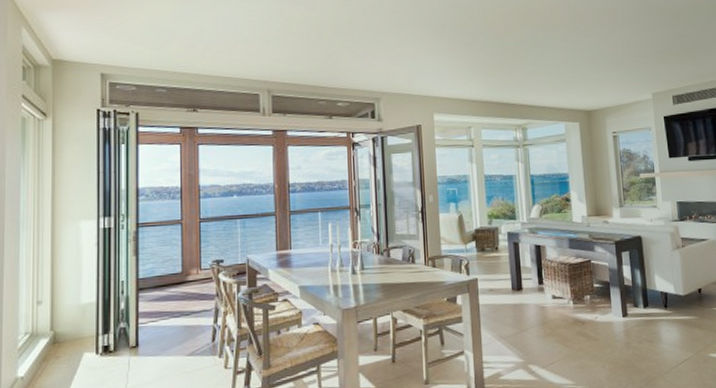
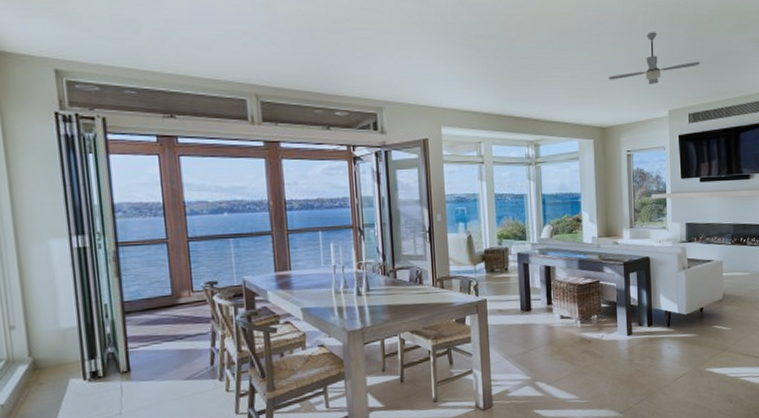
ceiling fan: none [592,22,681,70] -> present [609,32,700,84]

